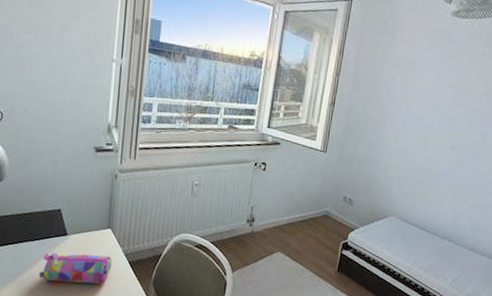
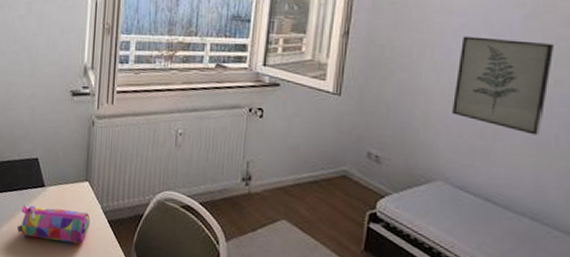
wall art: none [404,108,471,182] -> present [452,36,554,135]

